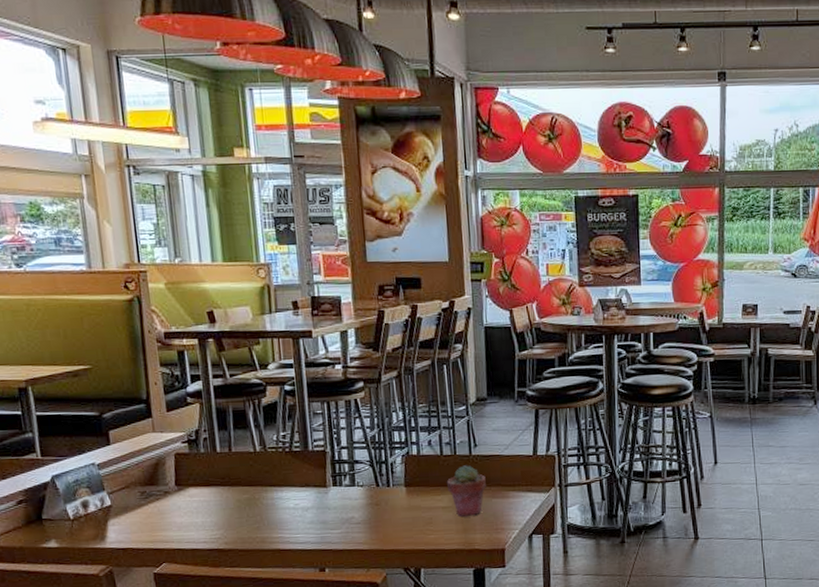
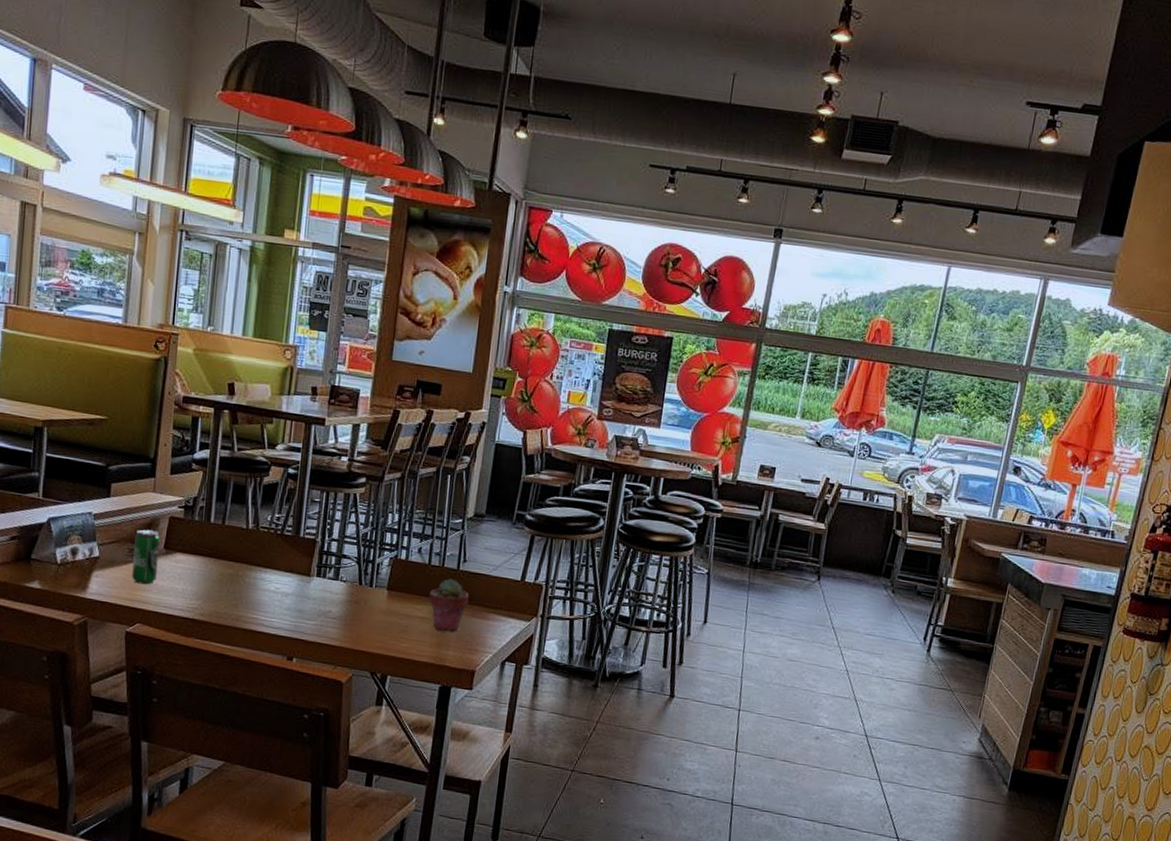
beverage can: none [143,470,174,525] -> present [132,529,160,585]

